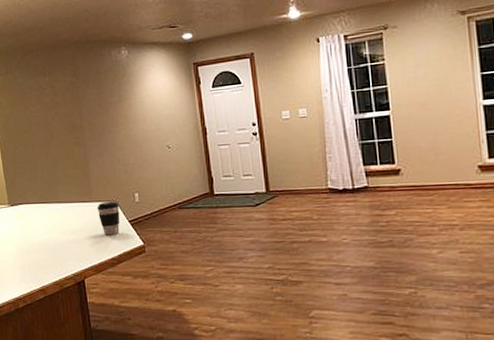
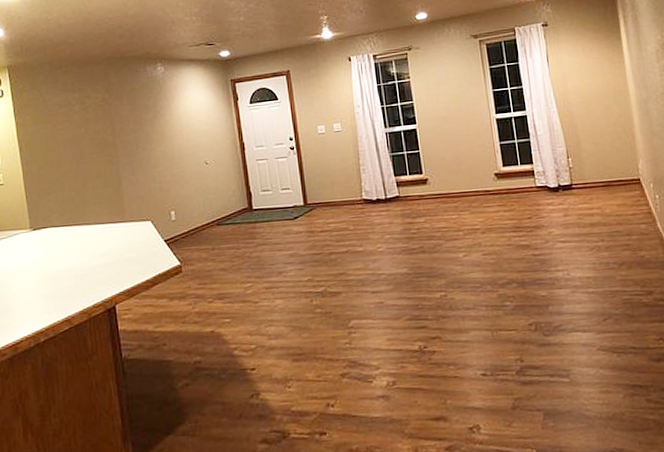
coffee cup: present [97,201,120,236] -> none [130,220,155,257]

